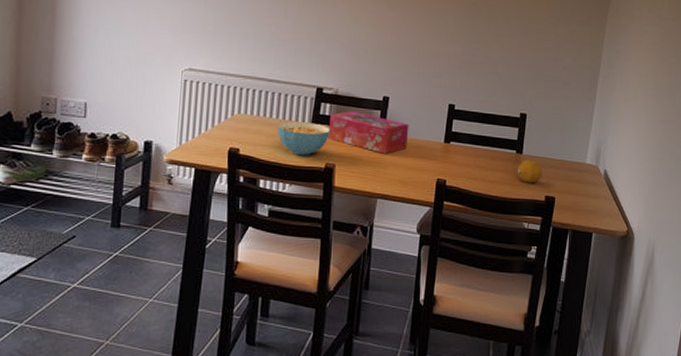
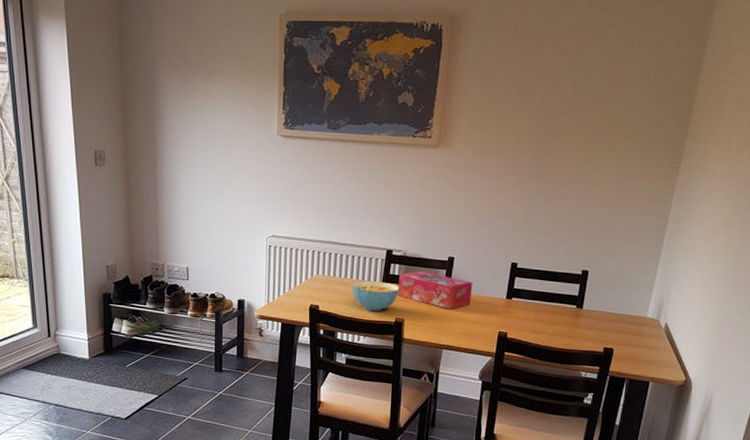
fruit: present [517,159,542,183] -> none [576,314,602,336]

